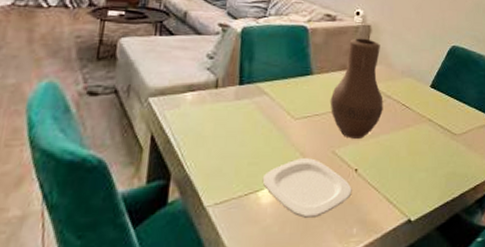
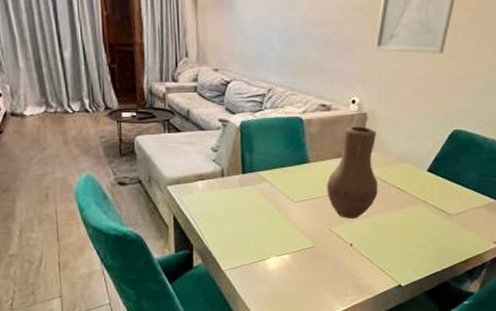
plate: present [262,158,352,218] -> none [268,235,348,281]

